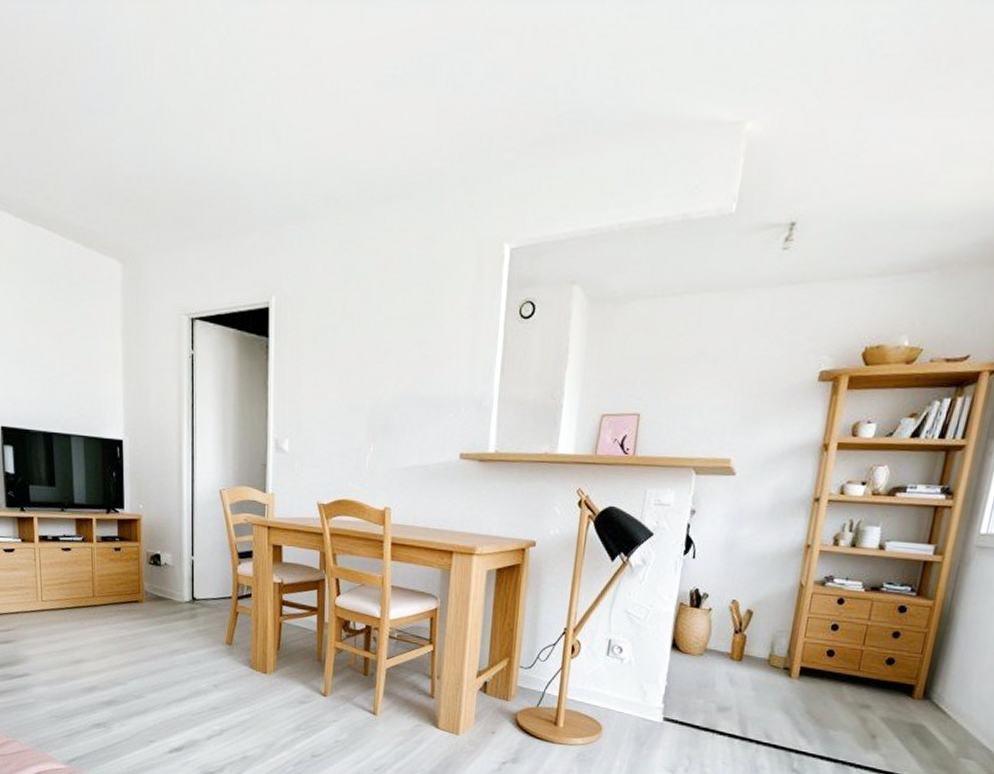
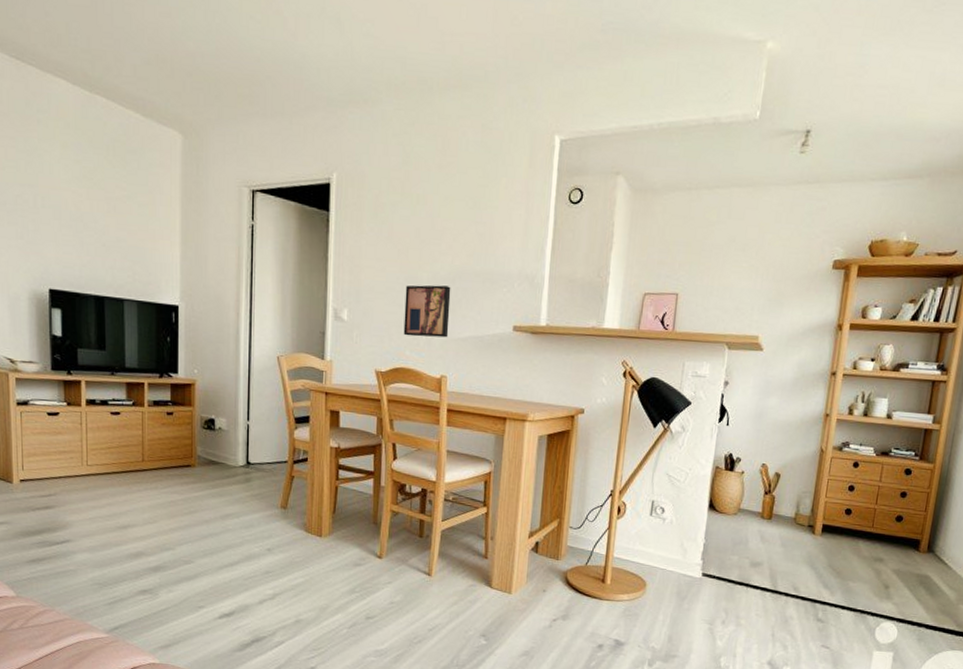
wall art: none [345,411,395,468] -> present [403,285,451,338]

